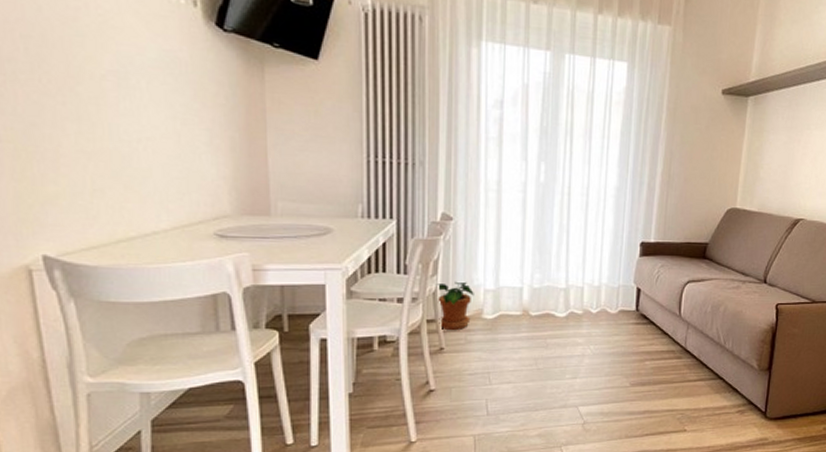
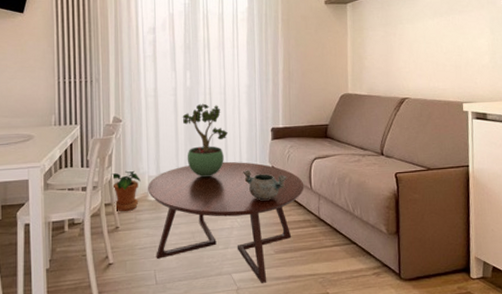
coffee table: none [483,278,673,418] -> present [148,161,304,283]
potted plant: none [531,205,588,296] -> present [182,103,229,178]
decorative bowl: none [602,290,653,325] -> present [243,170,287,200]

